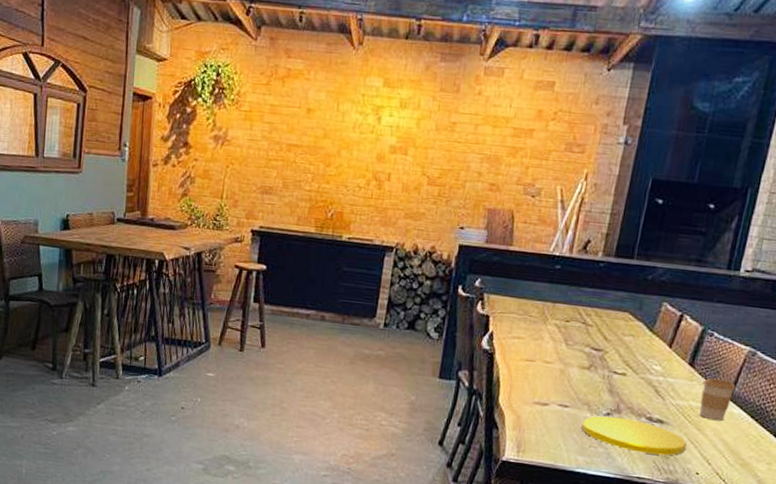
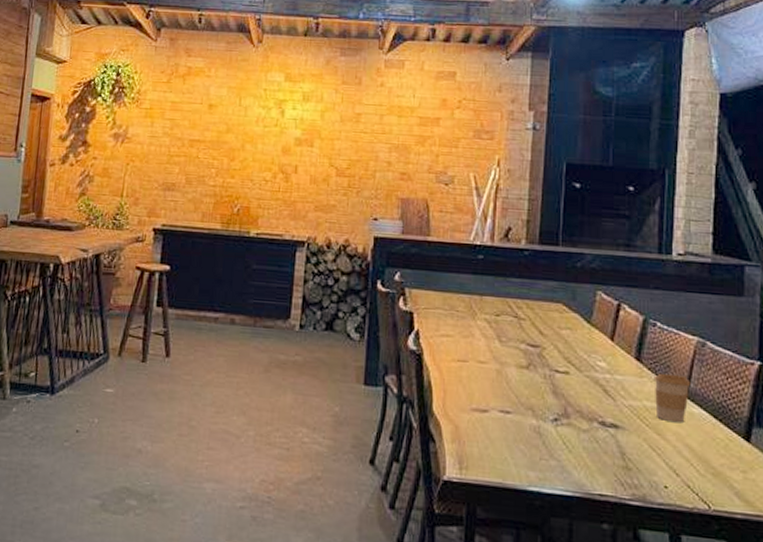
plate: present [582,415,687,456] -> none [529,422,649,467]

